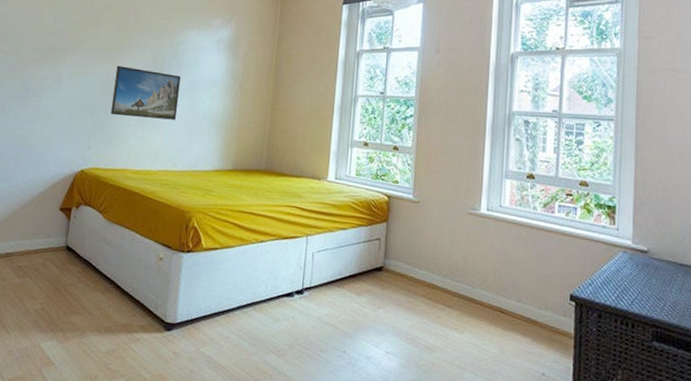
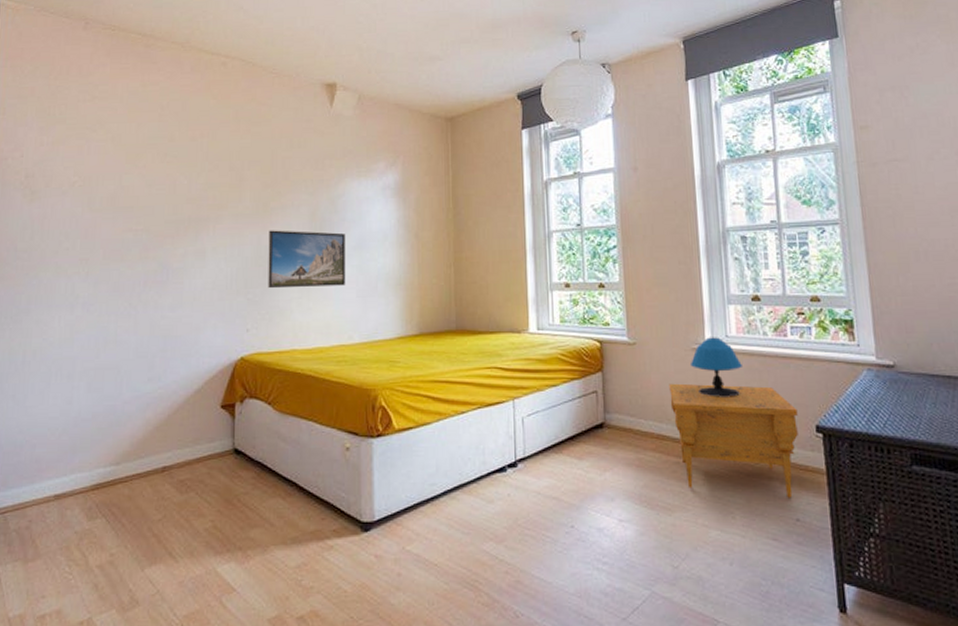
nightstand: none [443,240,555,355] -> present [669,383,798,498]
table lamp: none [464,205,511,260] -> present [689,337,742,397]

